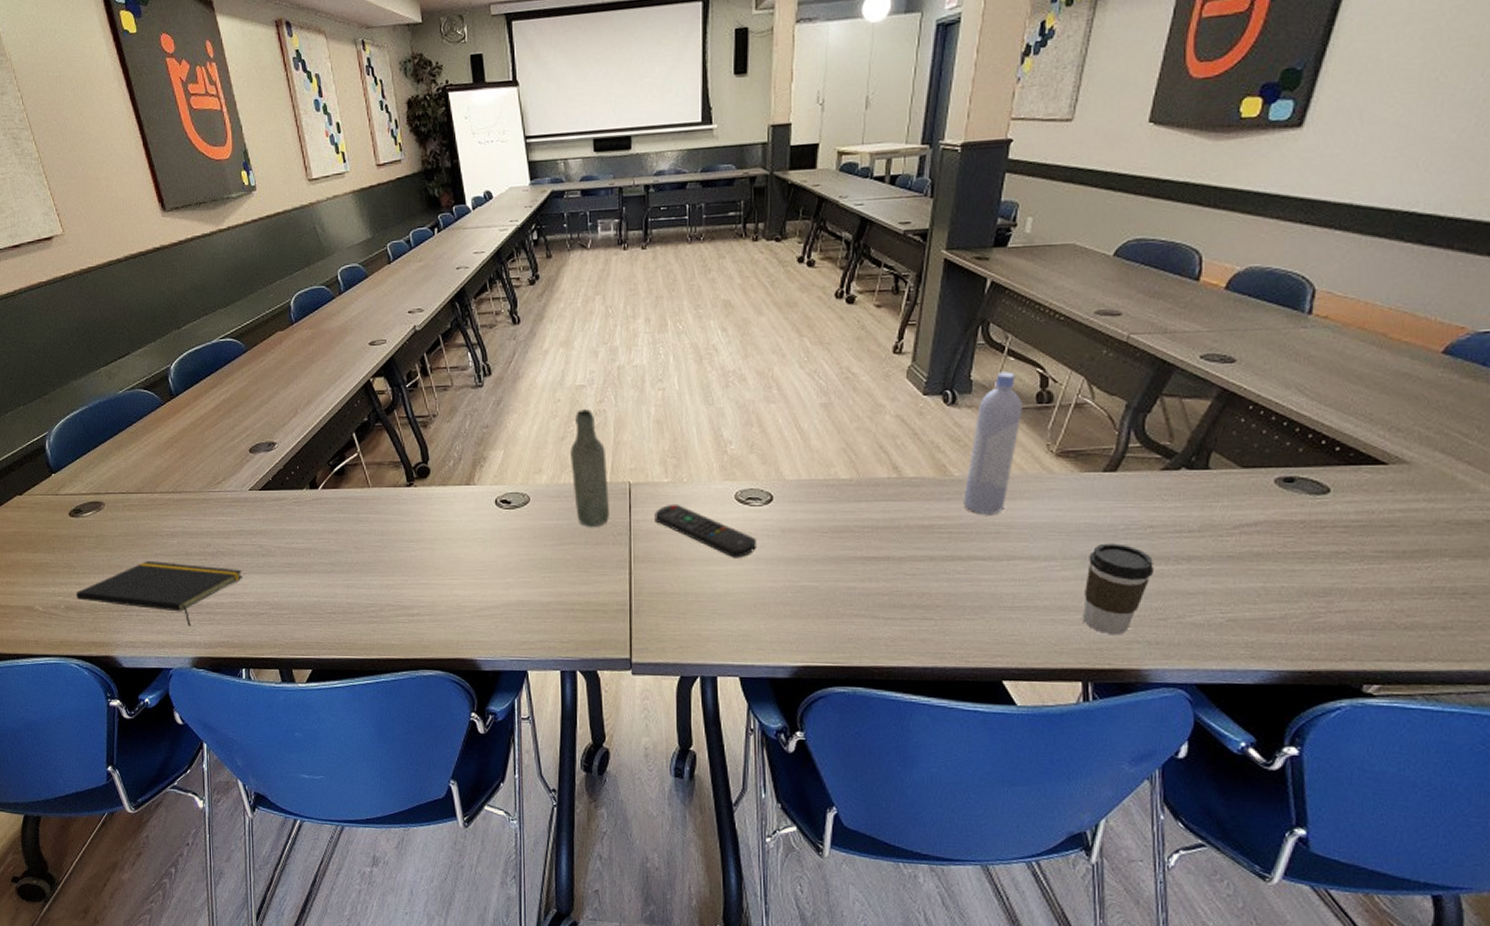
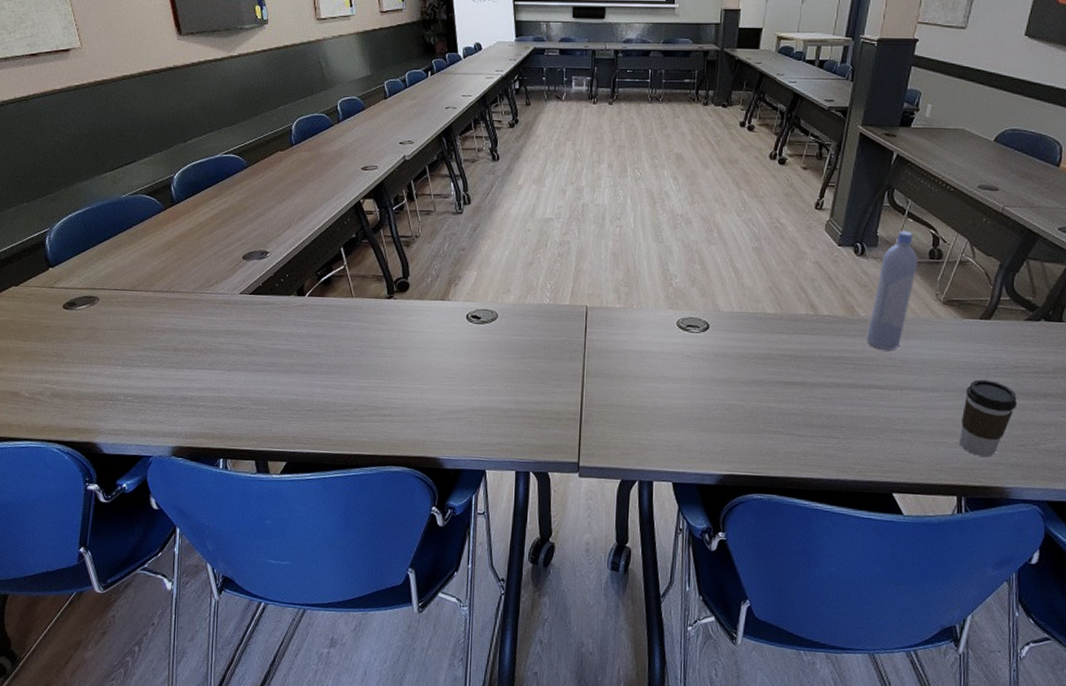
notepad: present [76,561,243,627] -> none [63,354,228,417]
bottle: present [570,408,609,527] -> none [536,238,568,344]
remote control: present [654,504,756,558] -> none [606,327,693,378]

